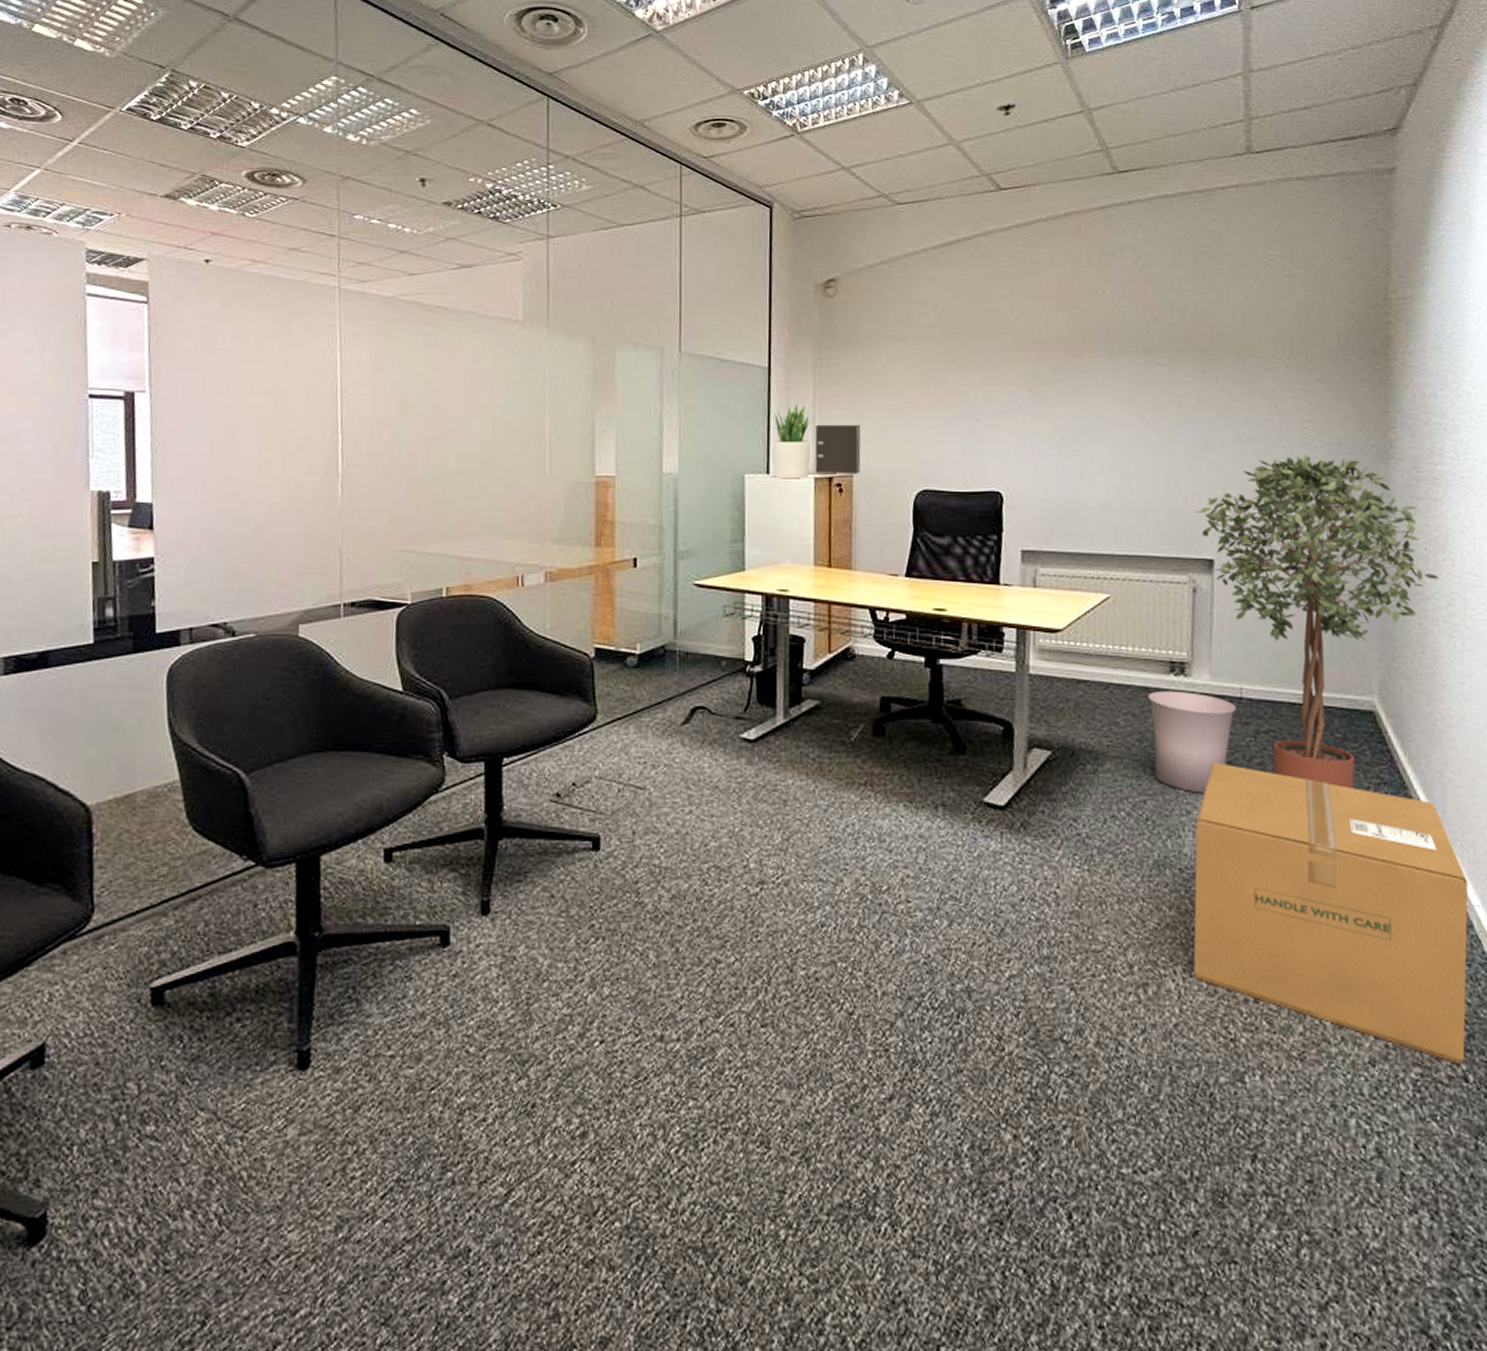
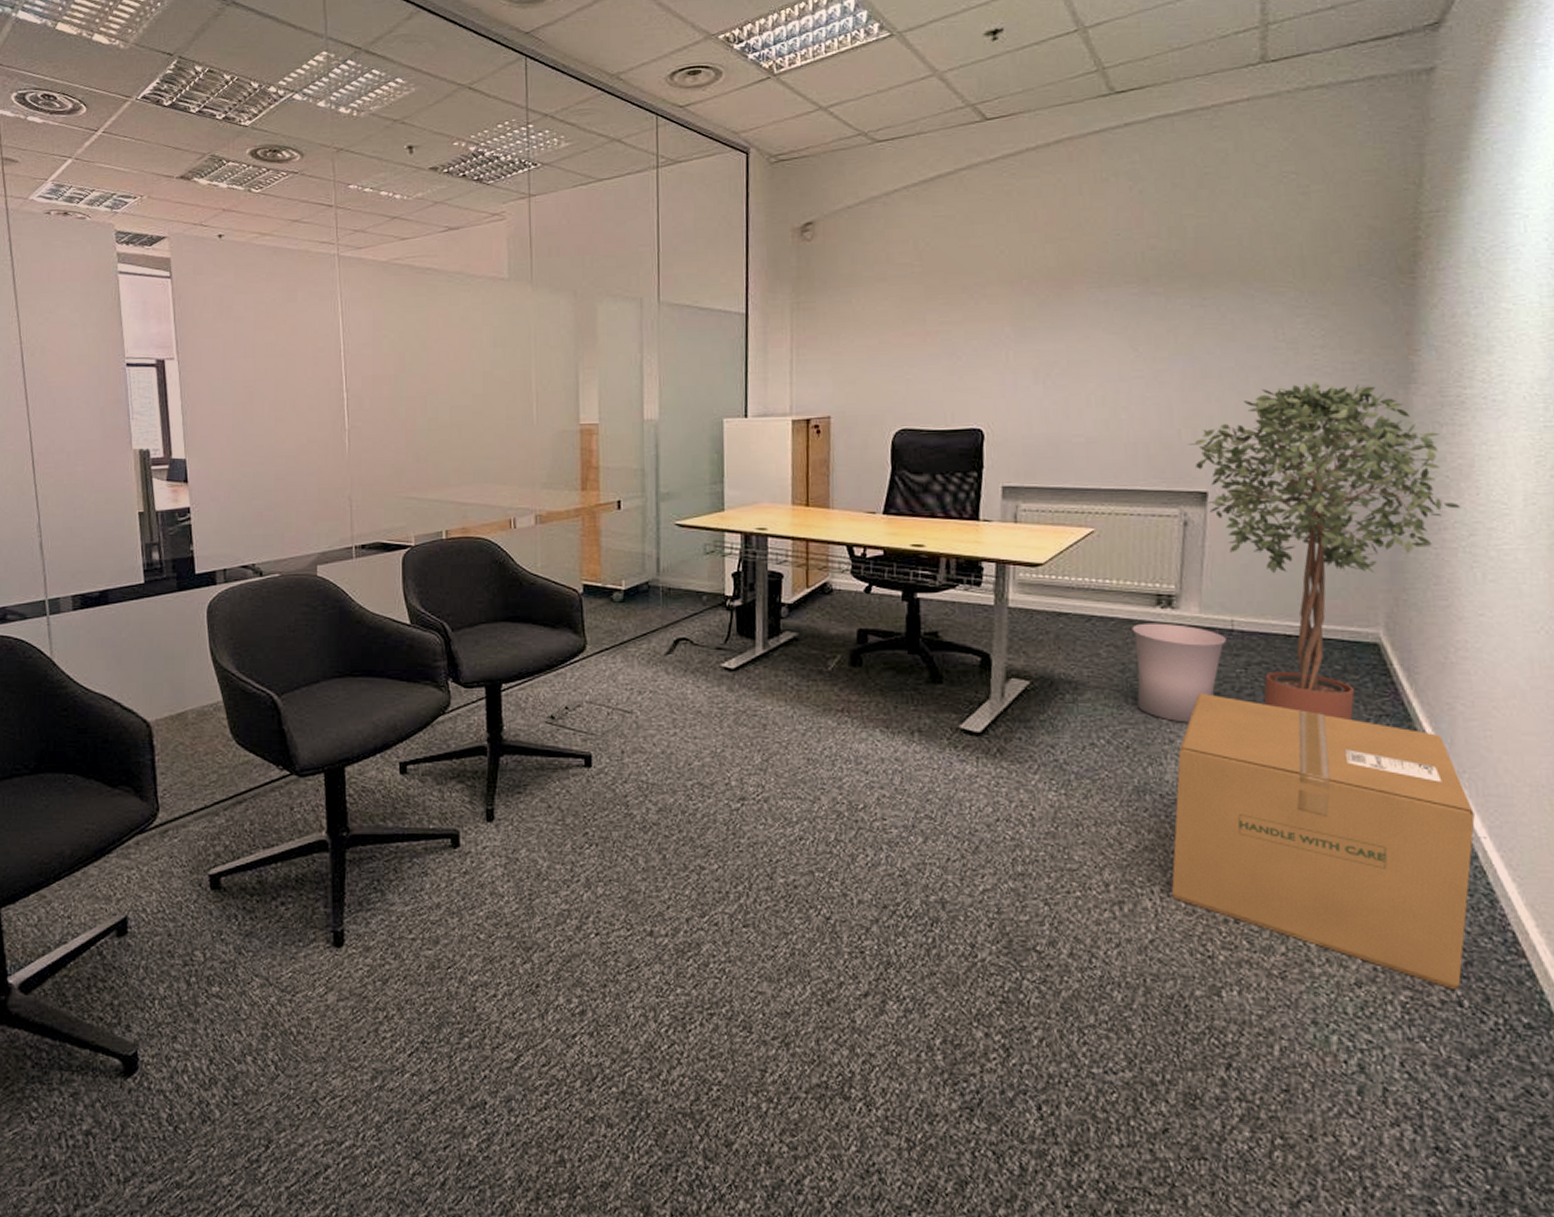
planter: present [772,404,812,479] -> none [750,348,789,422]
binder: present [814,424,861,474] -> none [792,366,839,417]

